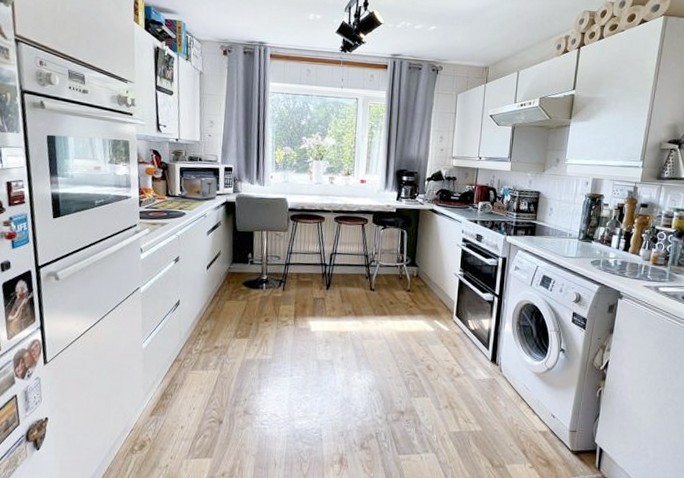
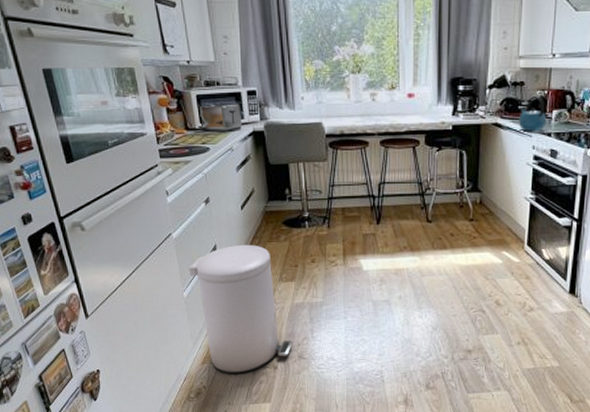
pedal bin: none [151,301,240,428] -> present [189,244,293,375]
kettle: none [450,189,474,219] -> present [518,95,547,132]

